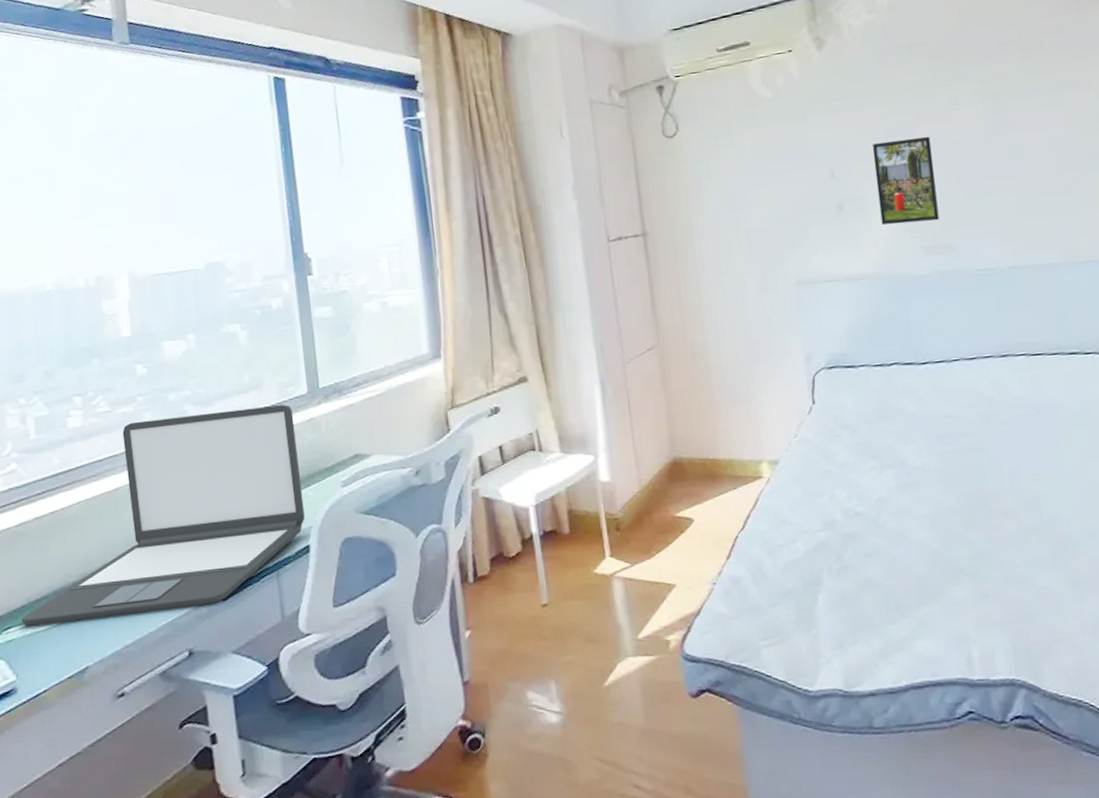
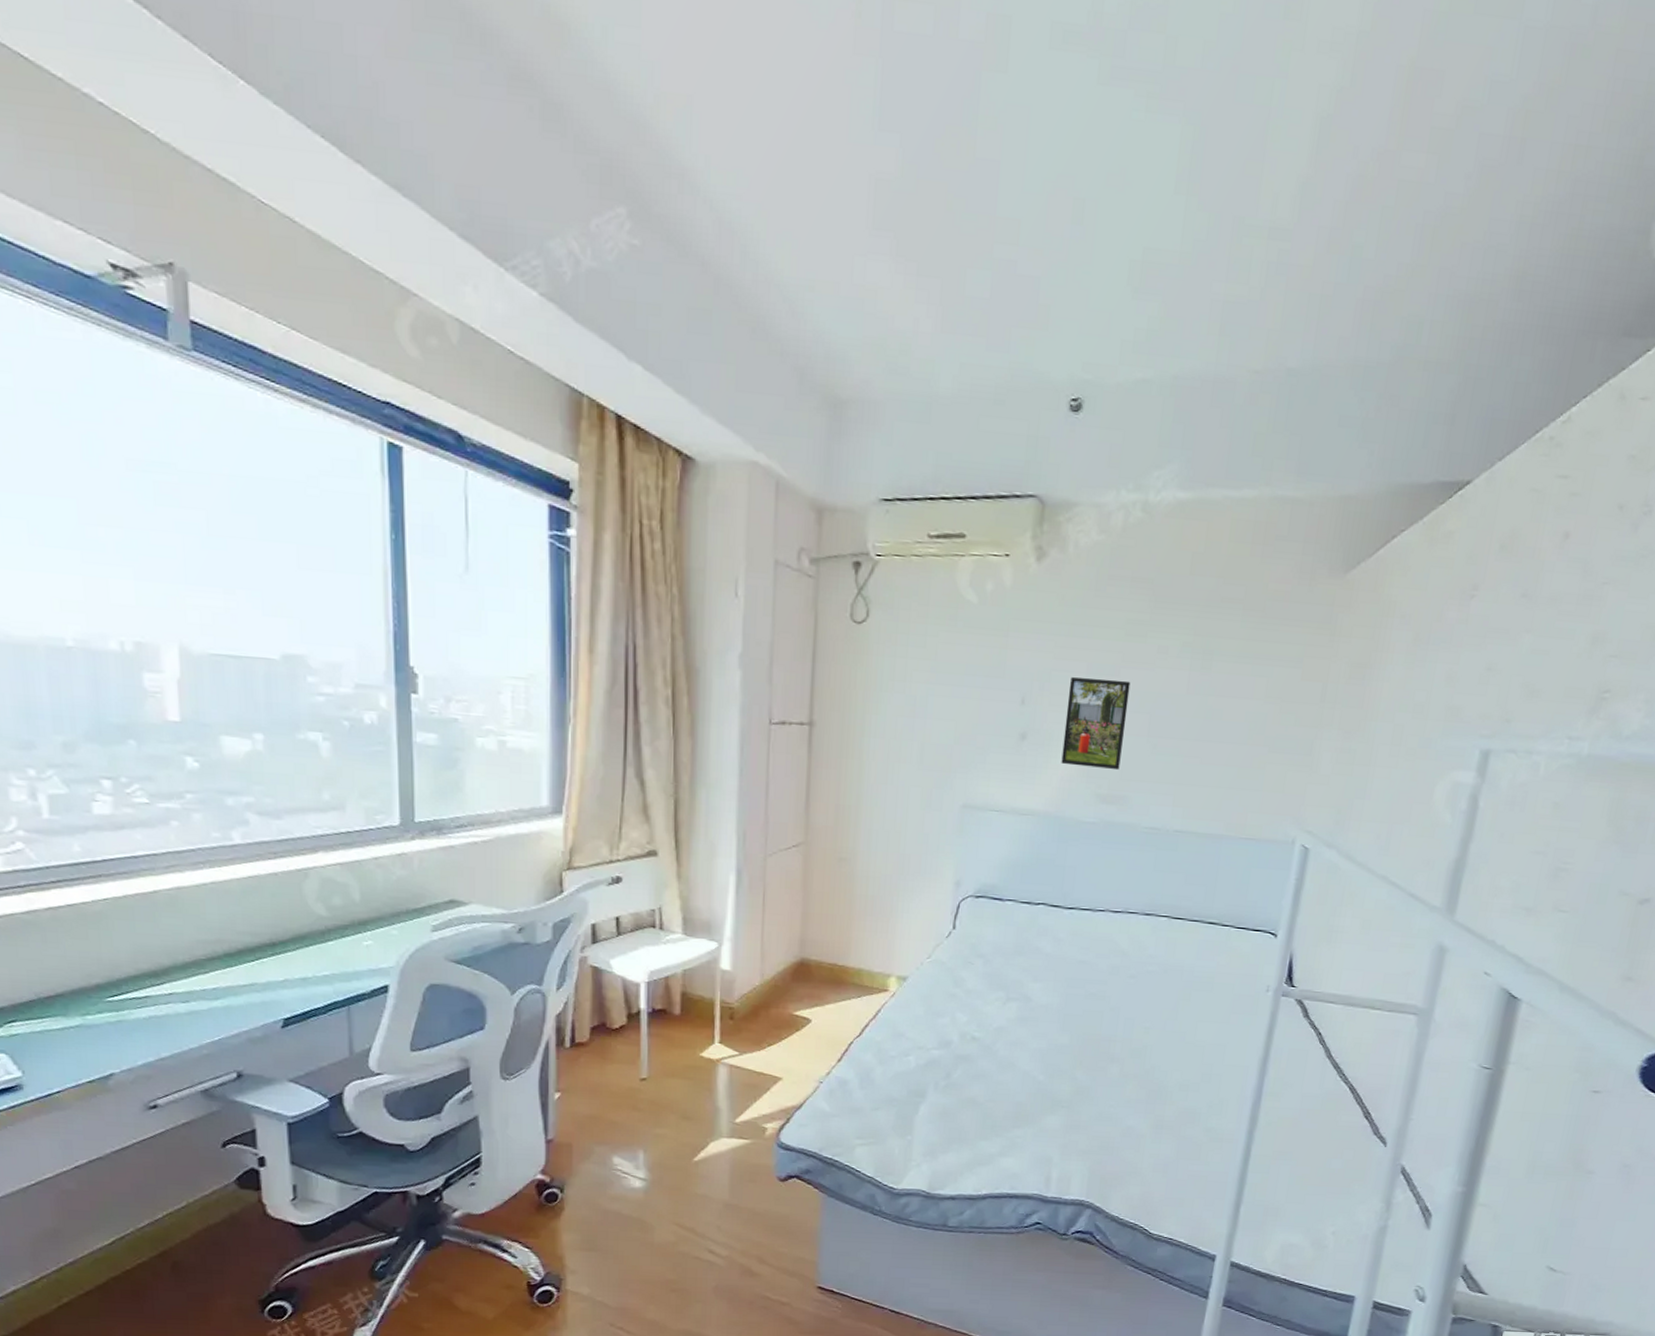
laptop: present [21,405,305,626] -> none [29,820,385,1030]

